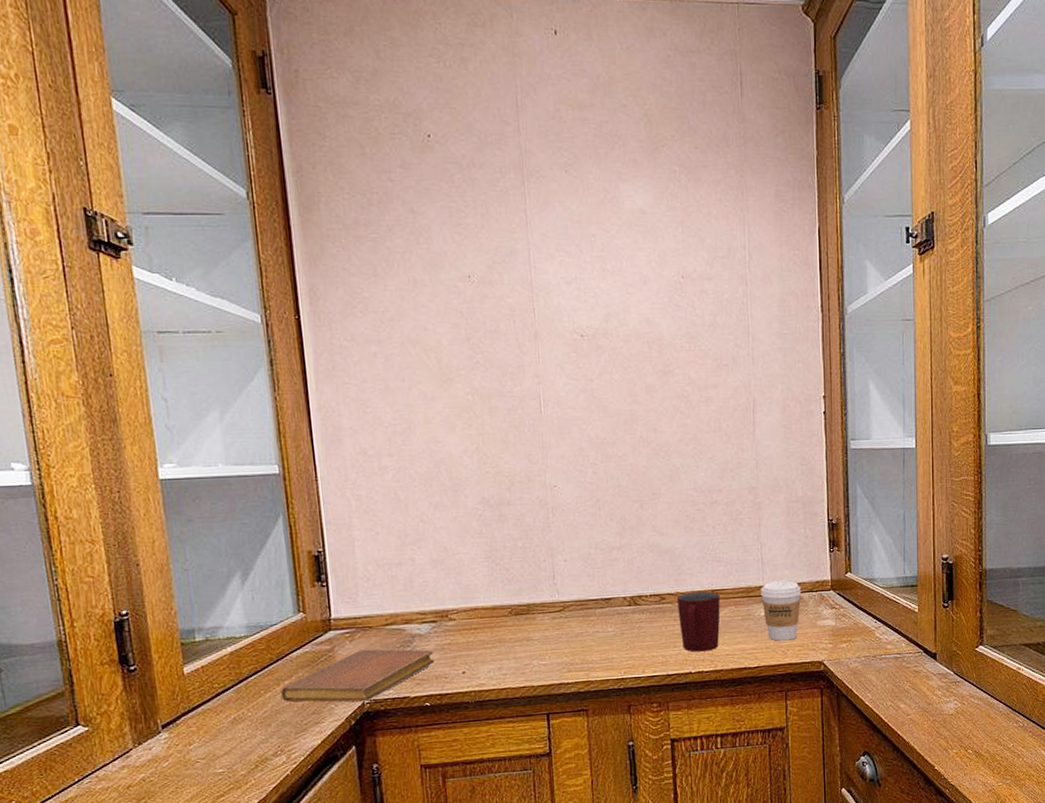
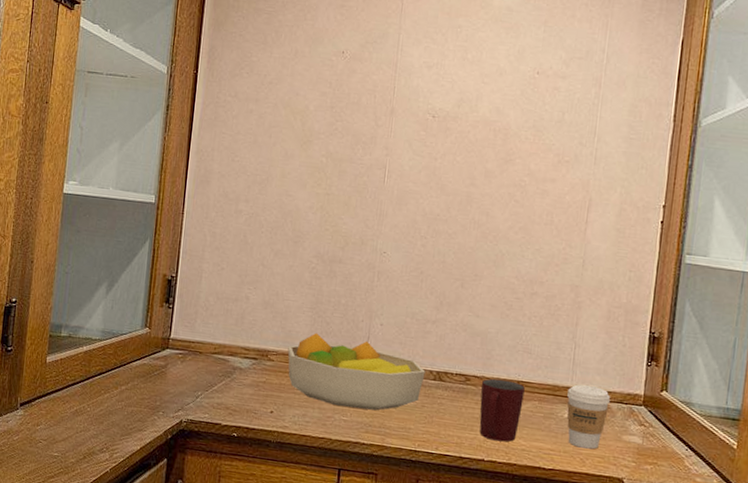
notebook: present [281,649,435,702] -> none [117,371,249,420]
fruit bowl: none [468,580,619,652] -> present [287,332,426,411]

